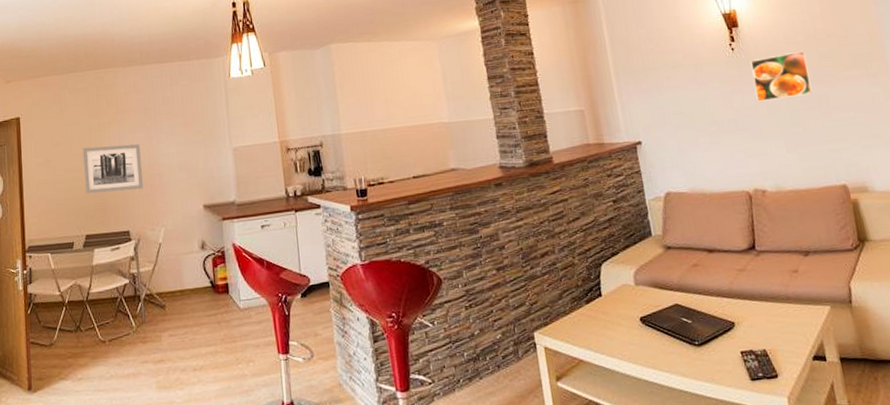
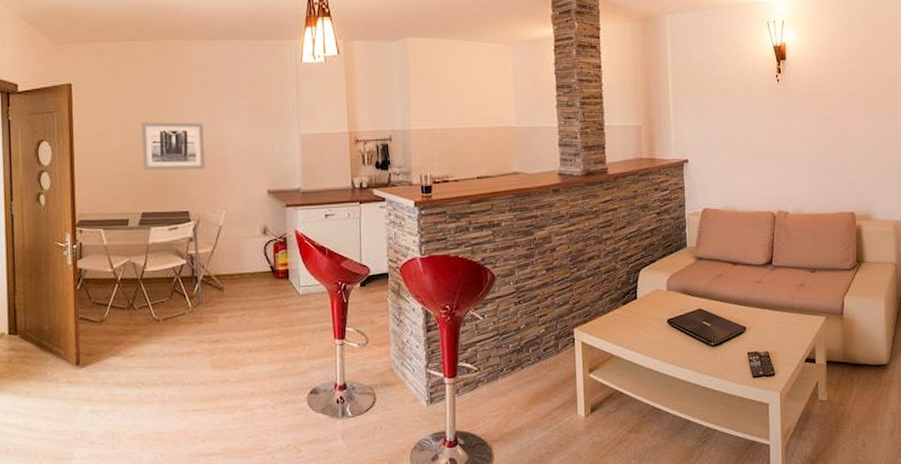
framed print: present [750,50,813,102] -> none [791,87,839,131]

